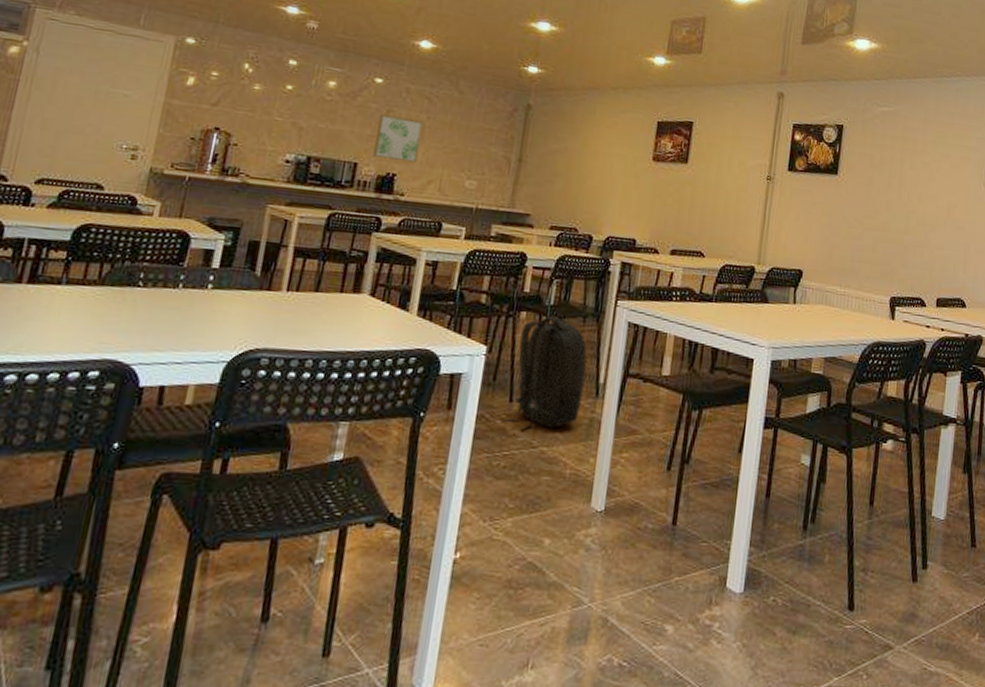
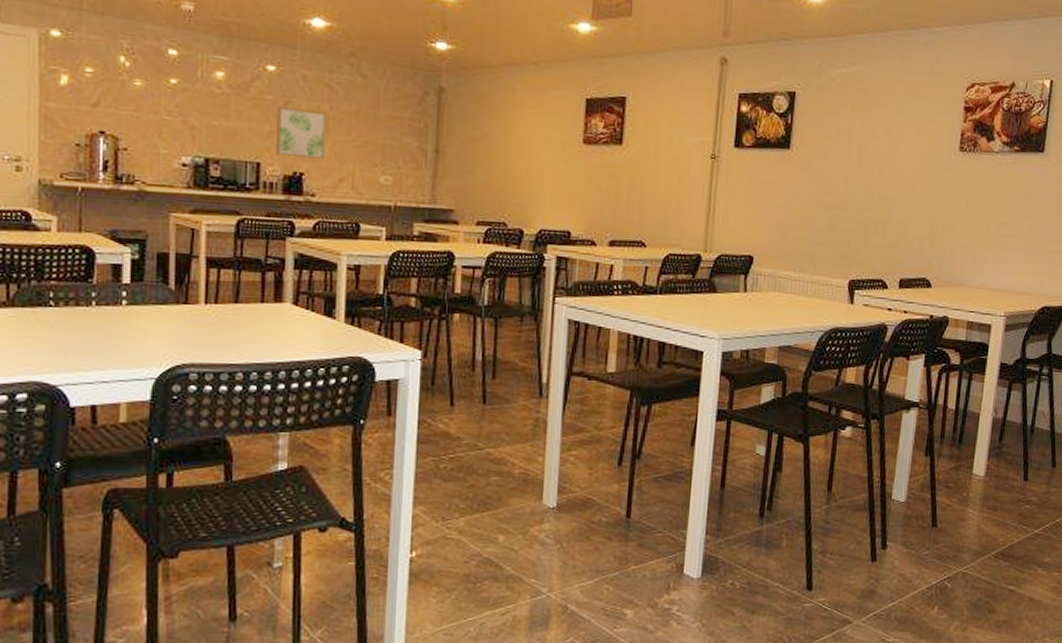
backpack: present [501,316,588,431] -> none [444,317,528,433]

